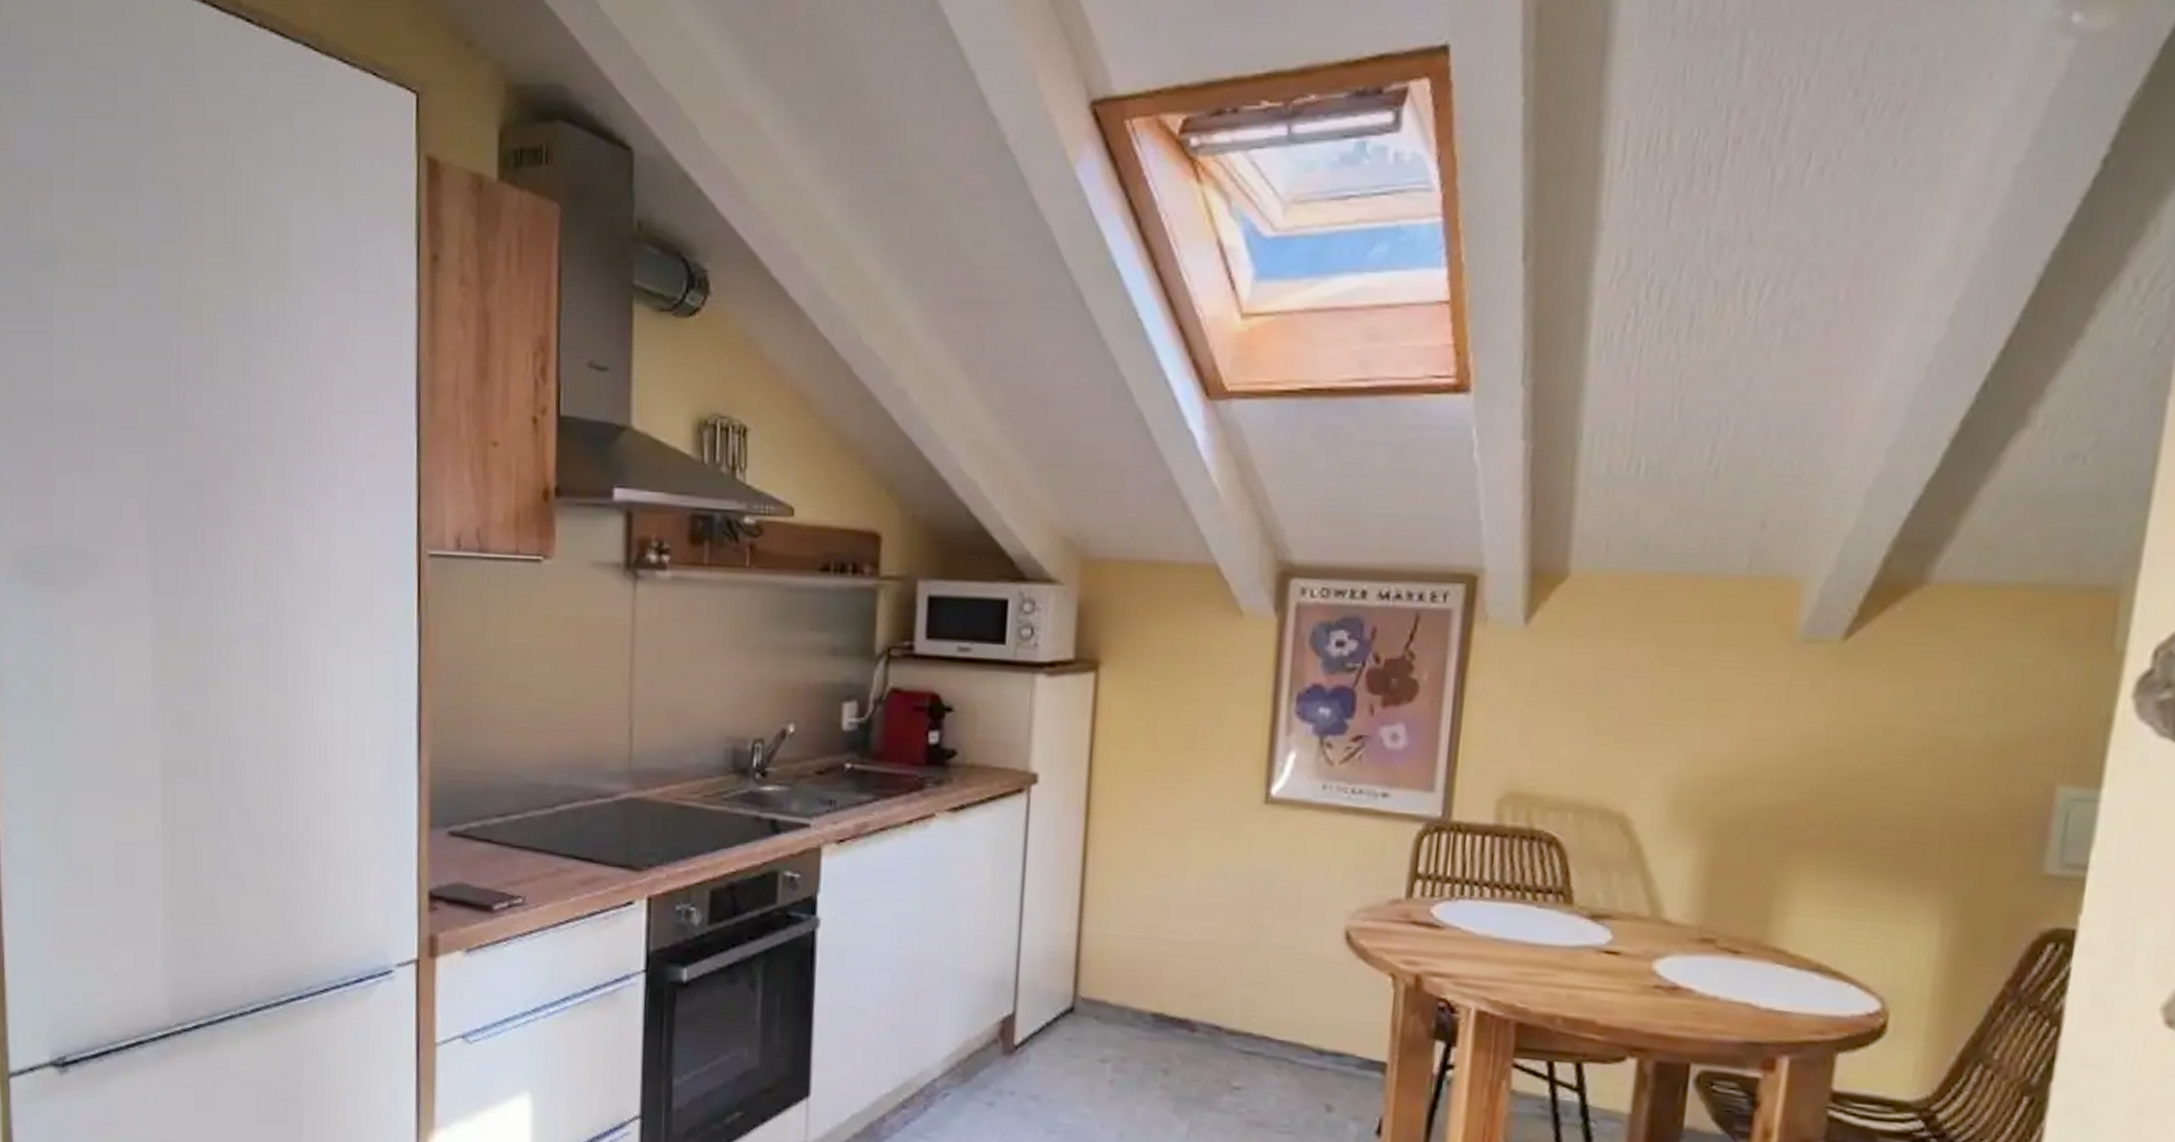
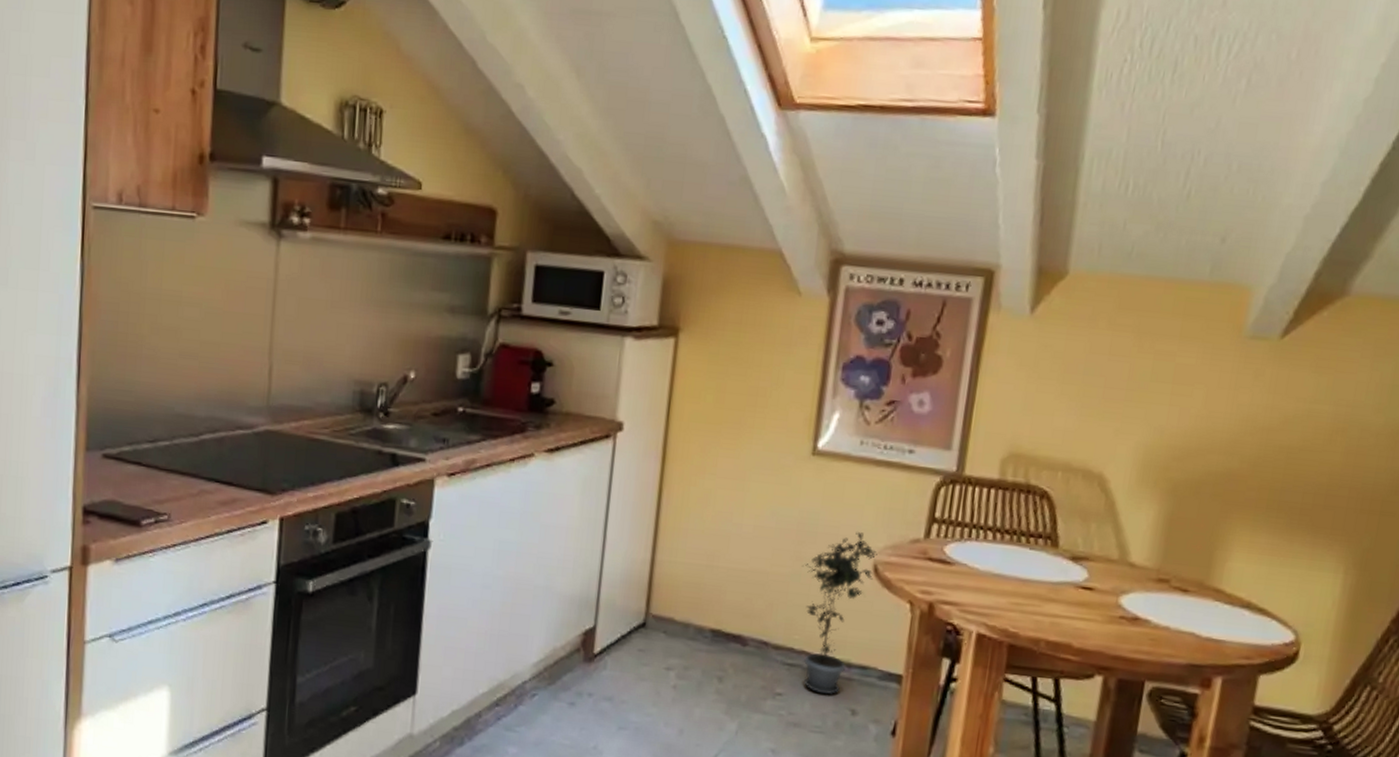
potted plant: none [1257,893,1349,1088] -> present [801,532,877,695]

